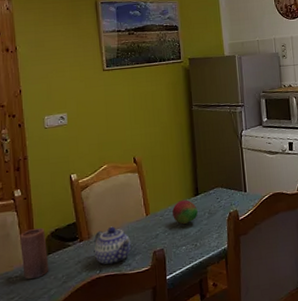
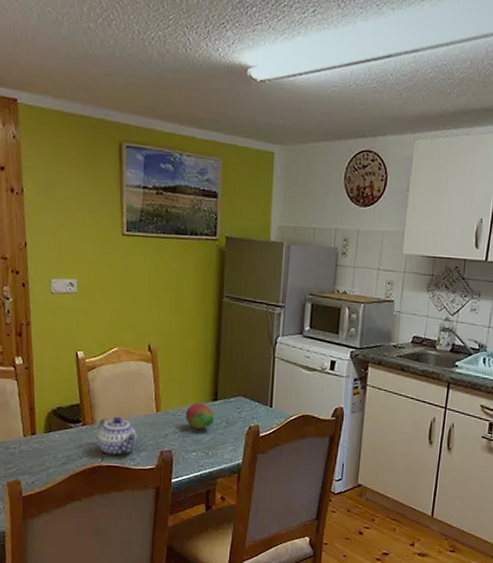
candle: present [20,227,49,279] -> none [20,401,49,453]

